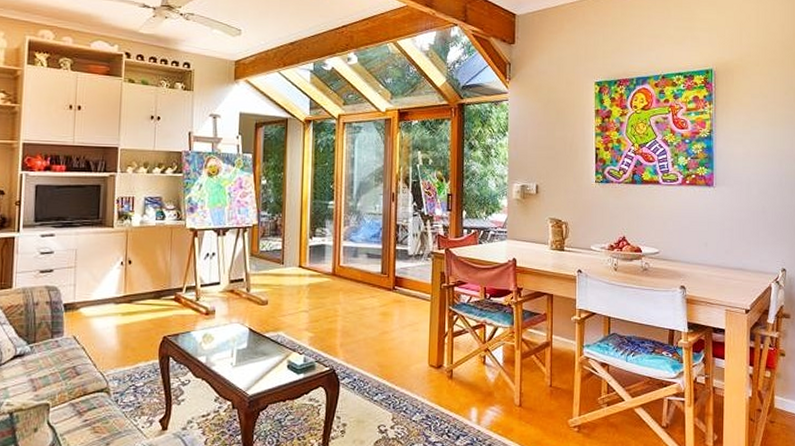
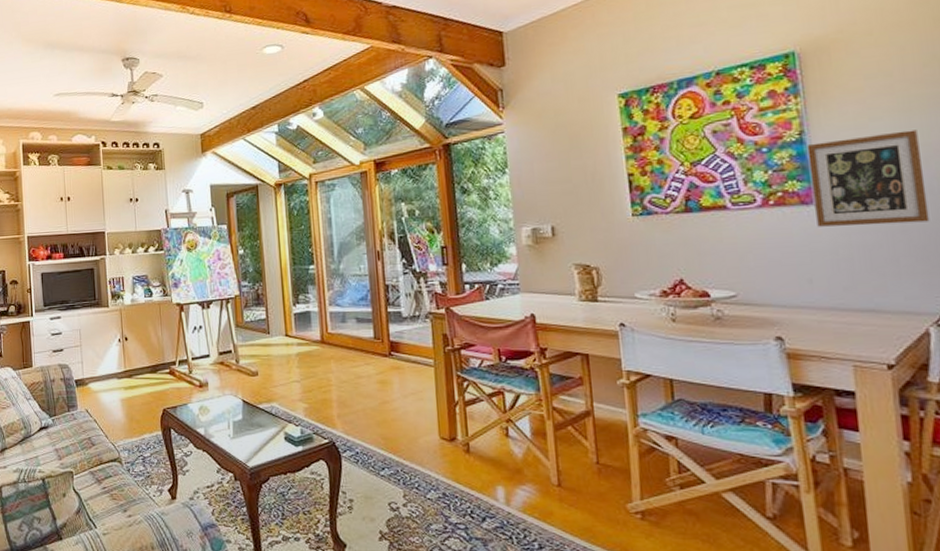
picture frame: none [713,138,779,207] -> present [807,130,930,227]

